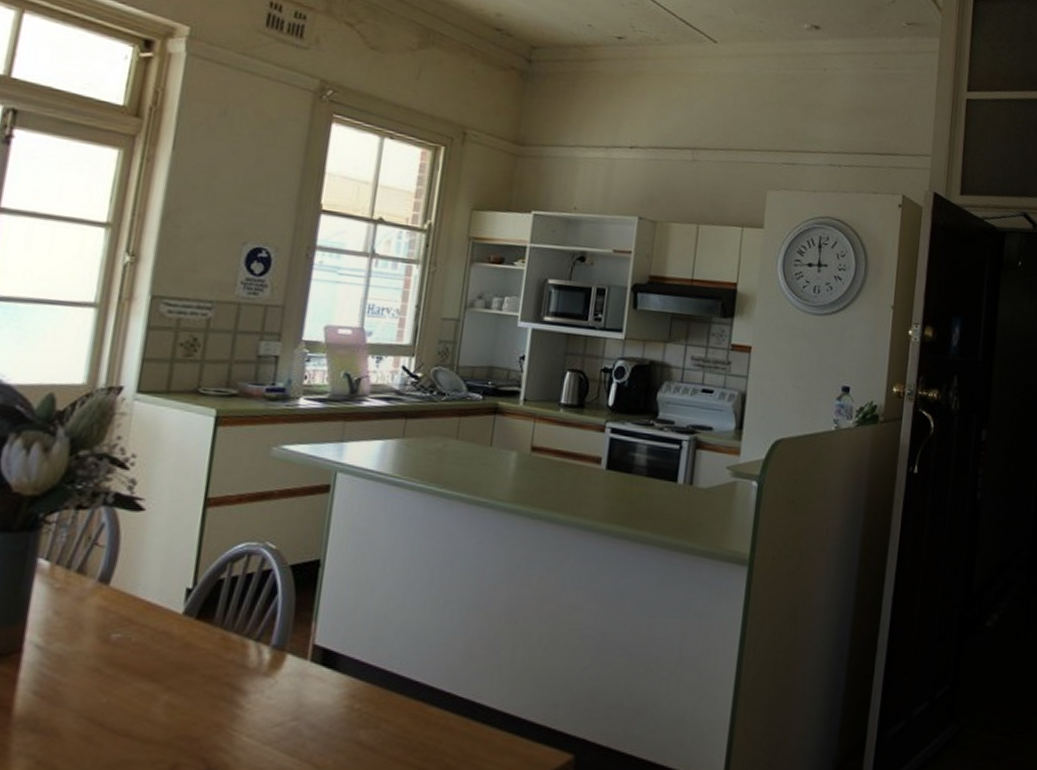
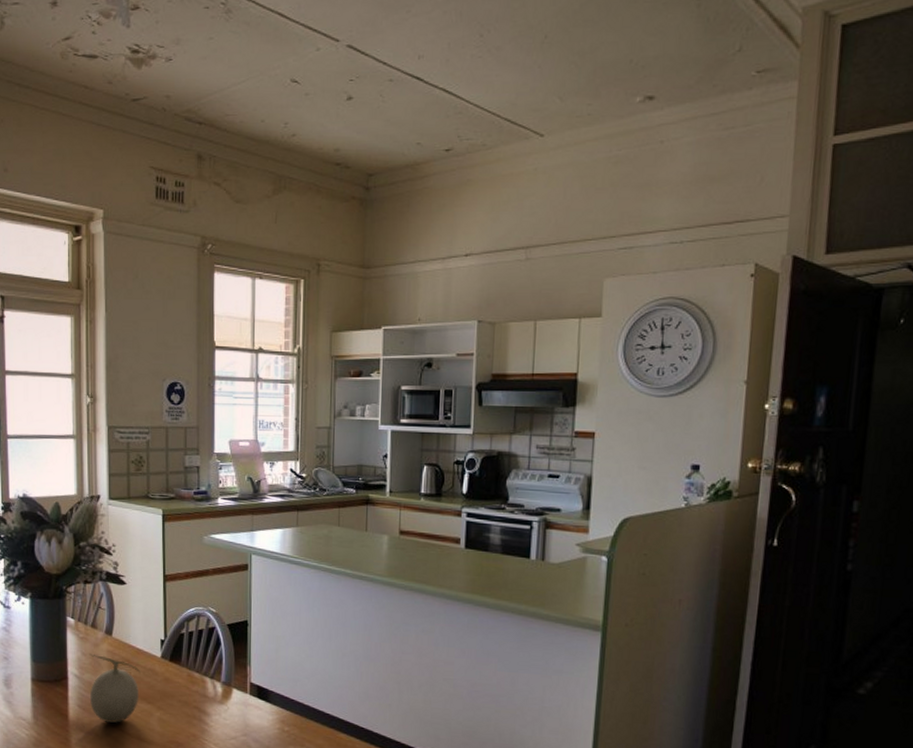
fruit: none [53,611,148,715] -> present [89,653,141,723]

